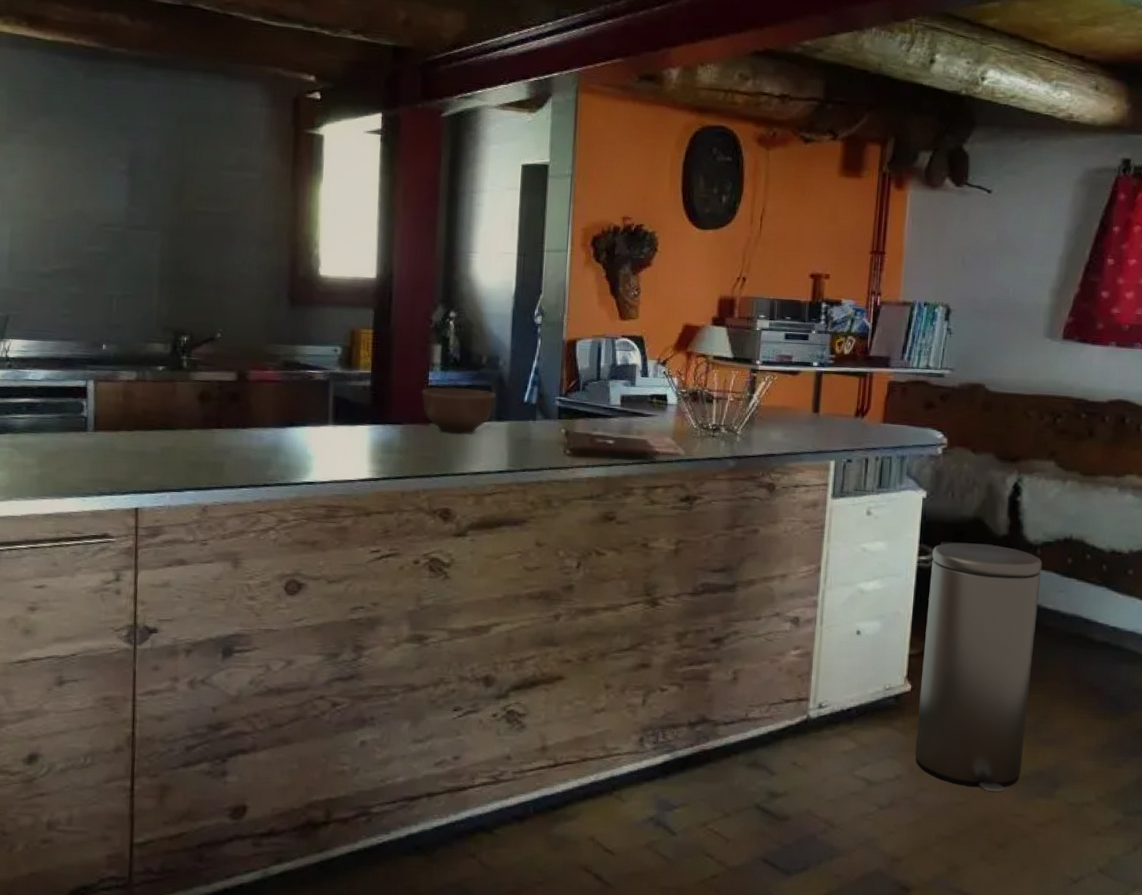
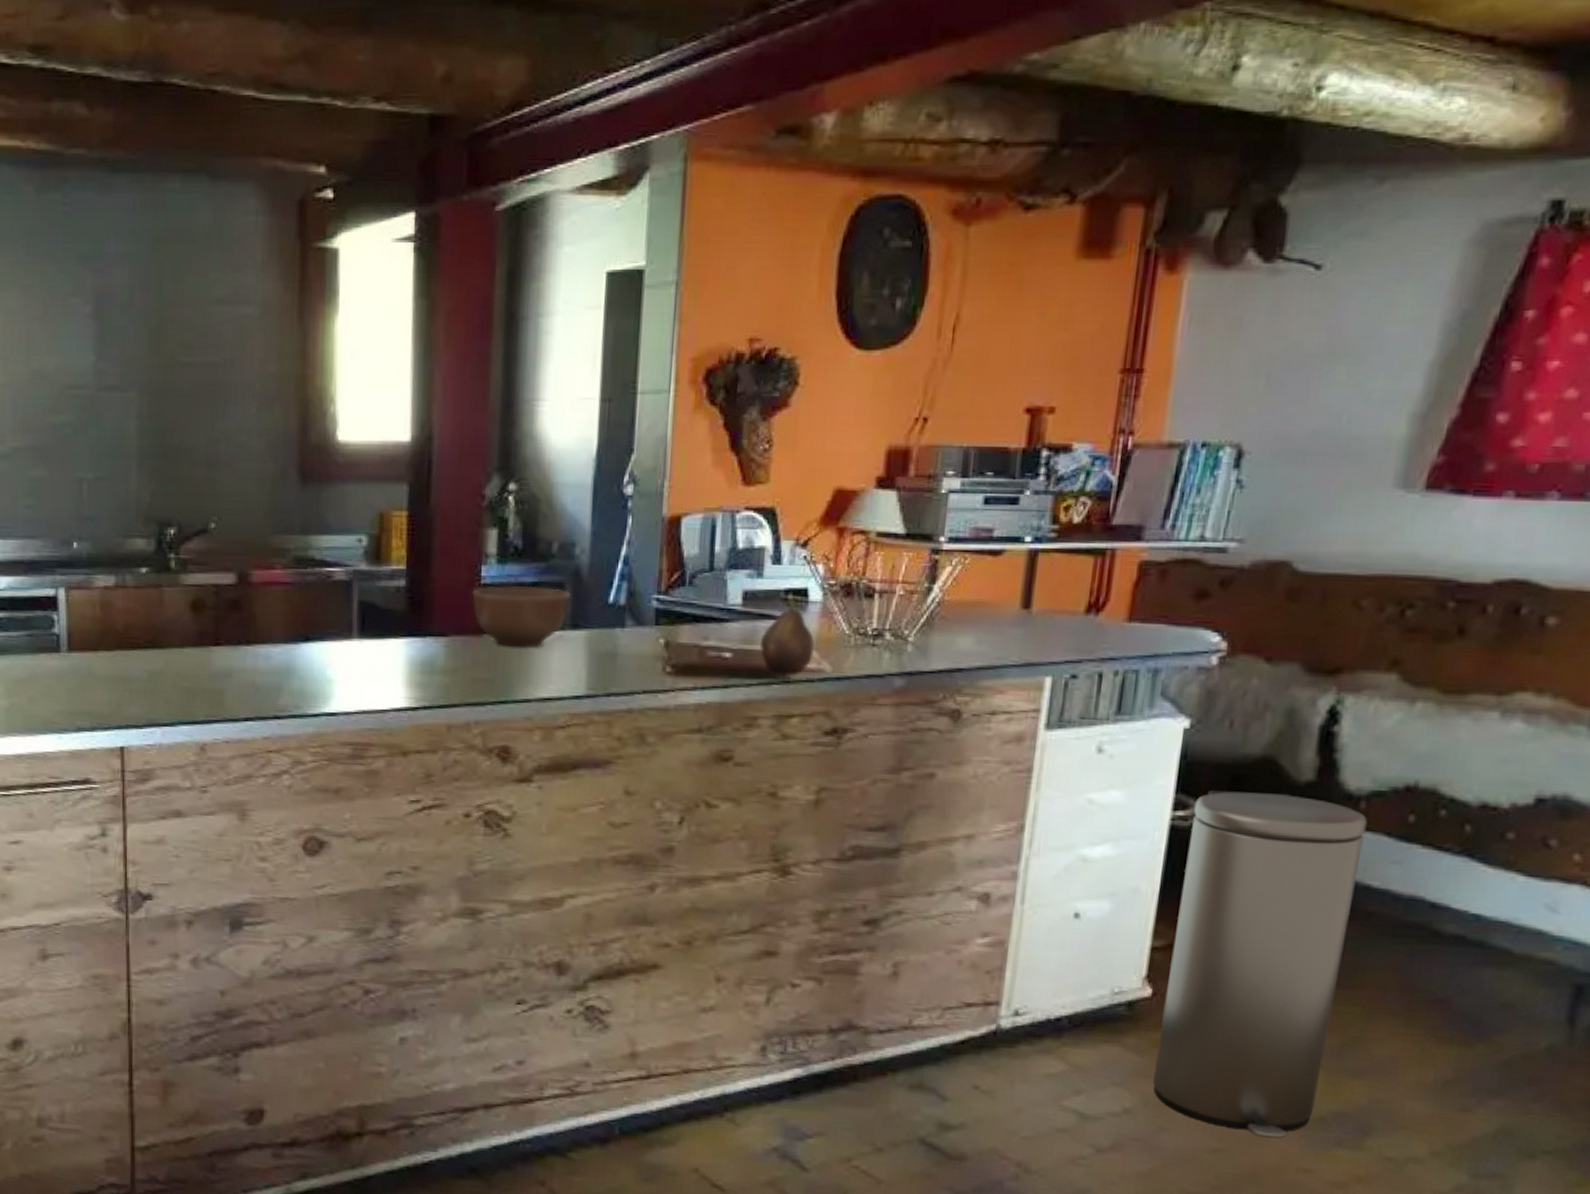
fruit: none [634,407,673,458] -> present [760,606,815,676]

